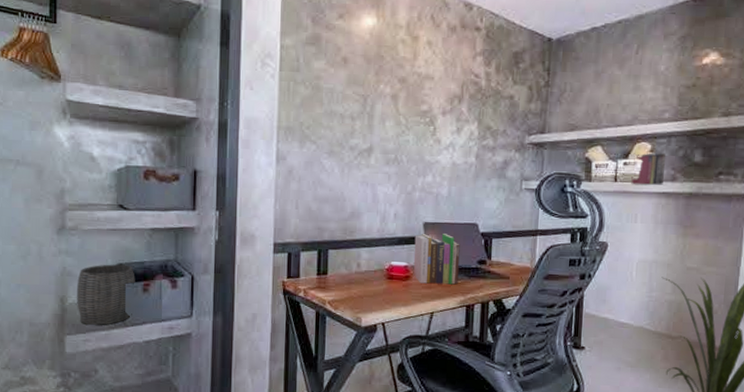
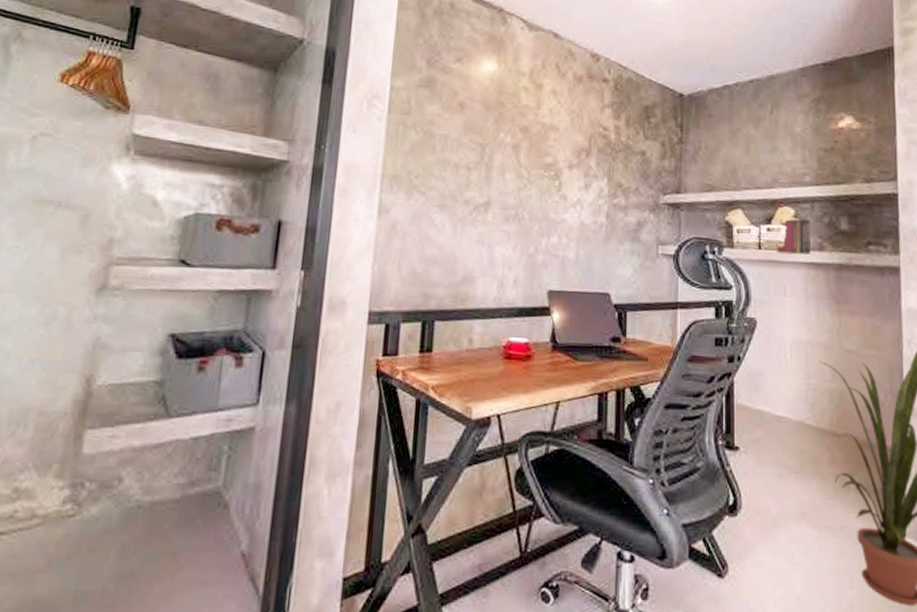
woven basket: present [77,264,135,325] -> none [107,334,190,416]
books: present [414,234,460,285] -> none [536,304,590,367]

